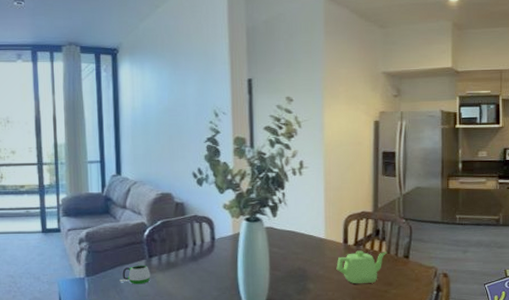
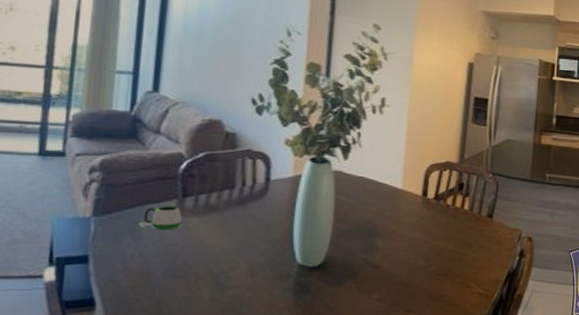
teapot: present [336,250,387,283] -> none [411,205,469,243]

